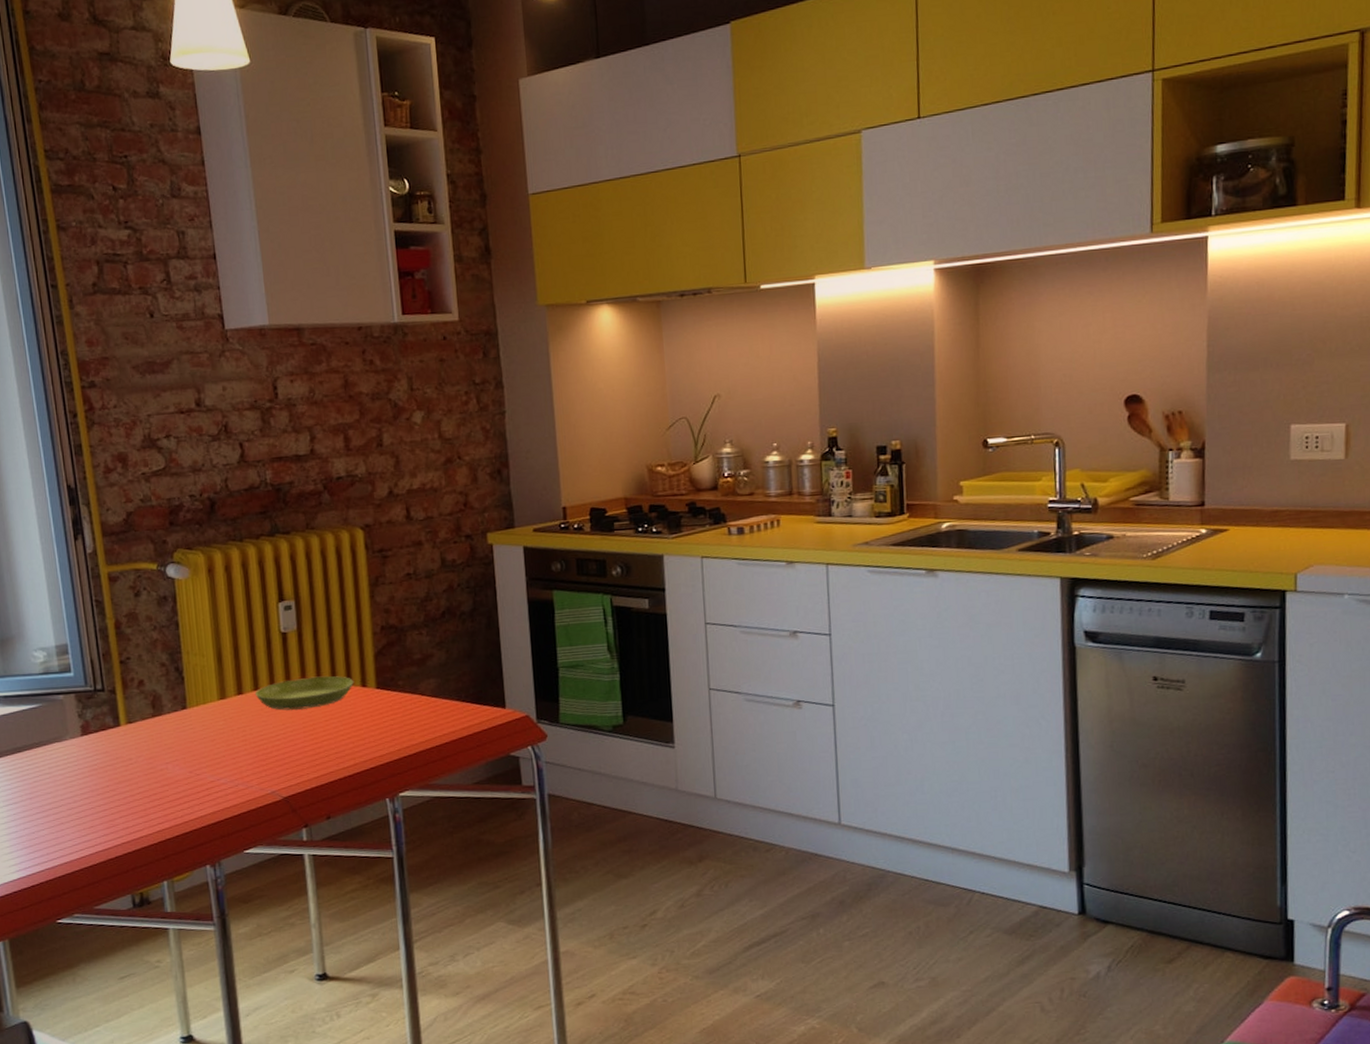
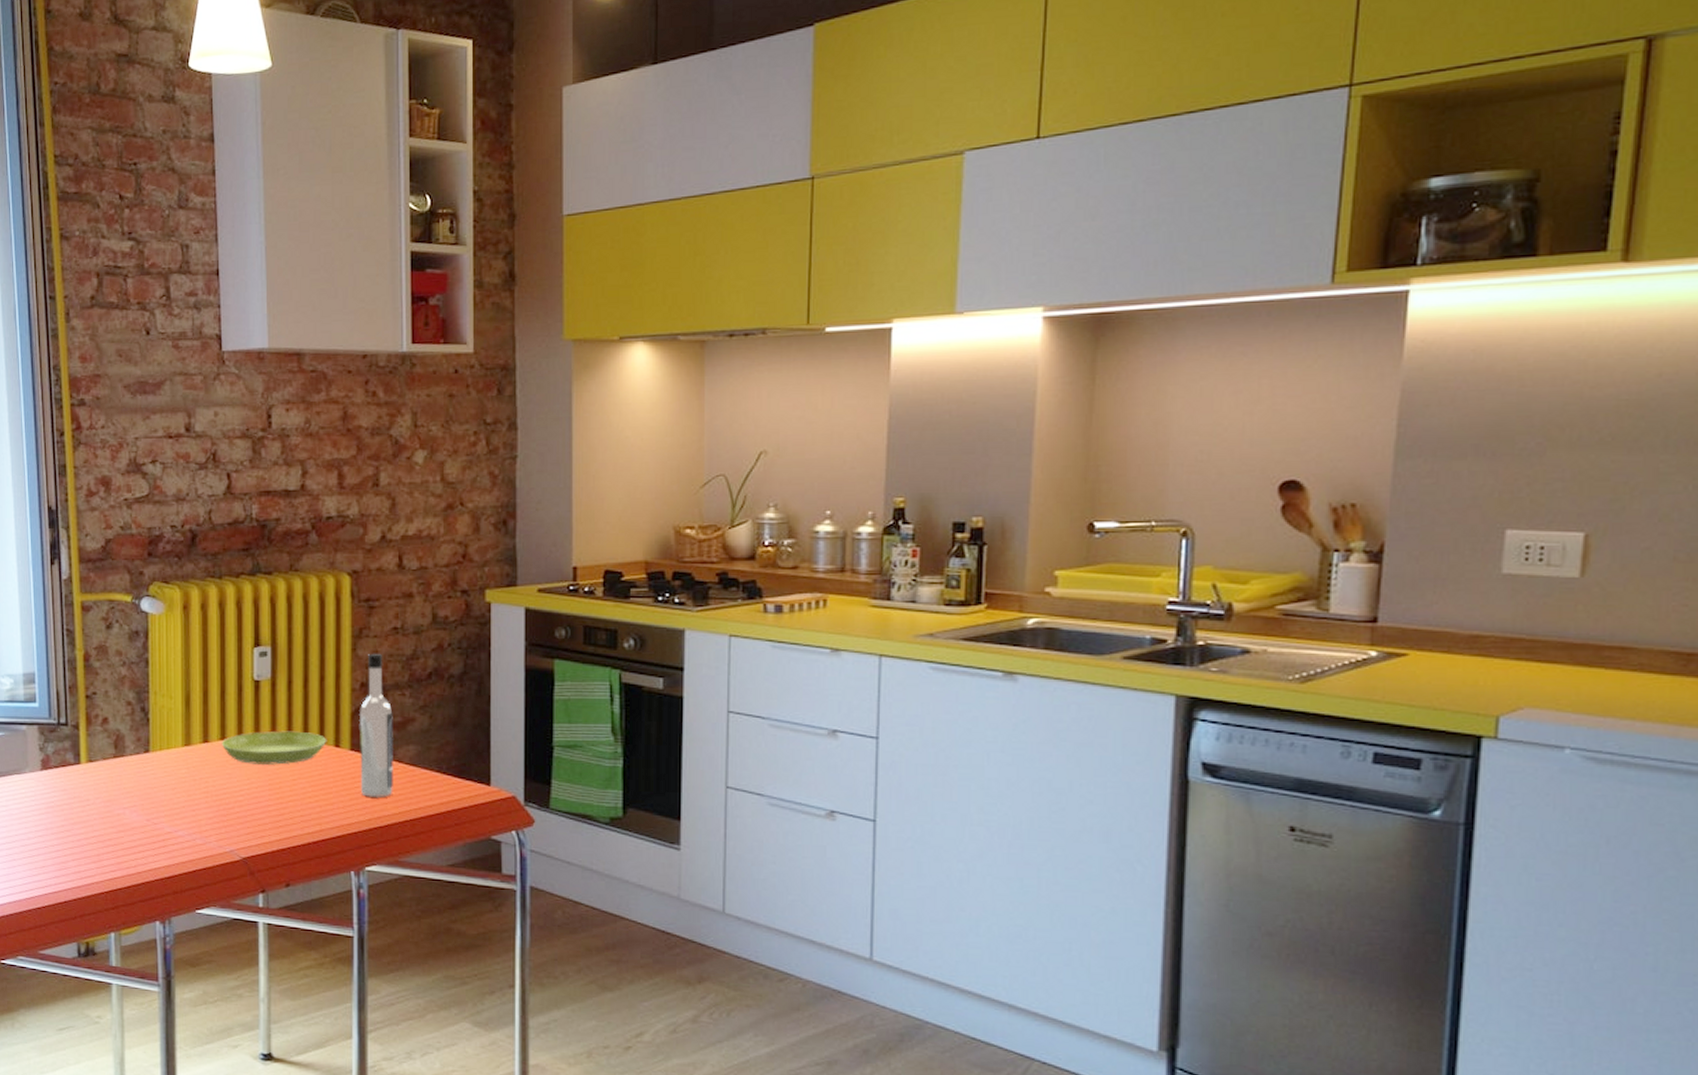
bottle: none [381,598,419,729] -> present [359,653,394,797]

